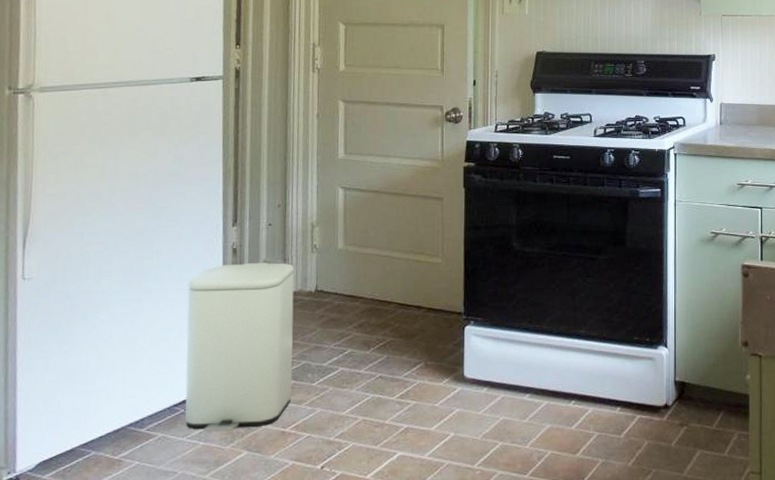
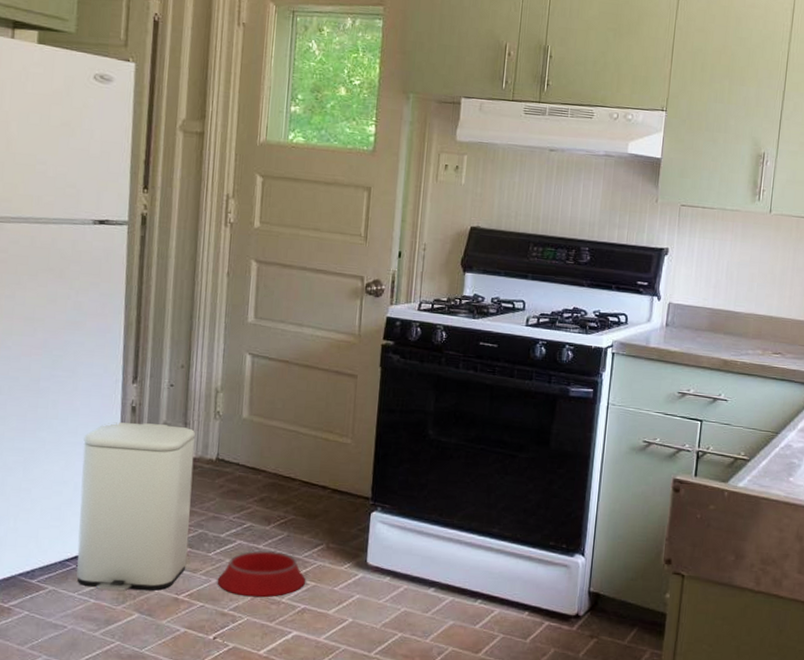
pet bowl: none [322,374,408,422] -> present [217,550,306,598]

